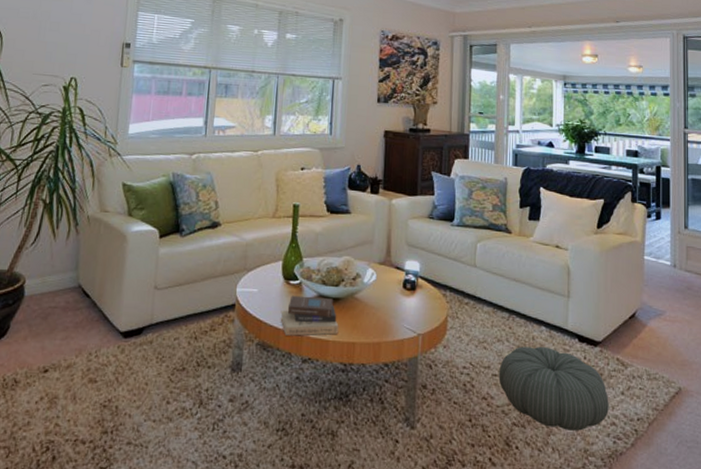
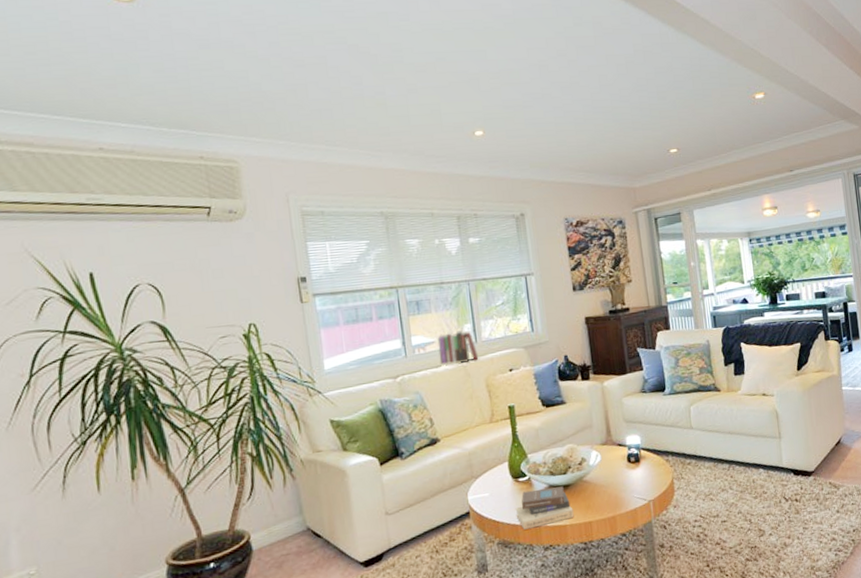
books: none [236,119,274,153] -> present [437,329,479,365]
pouf: present [498,346,609,431] -> none [727,486,828,555]

